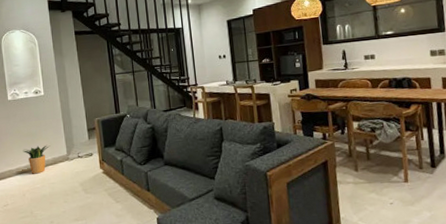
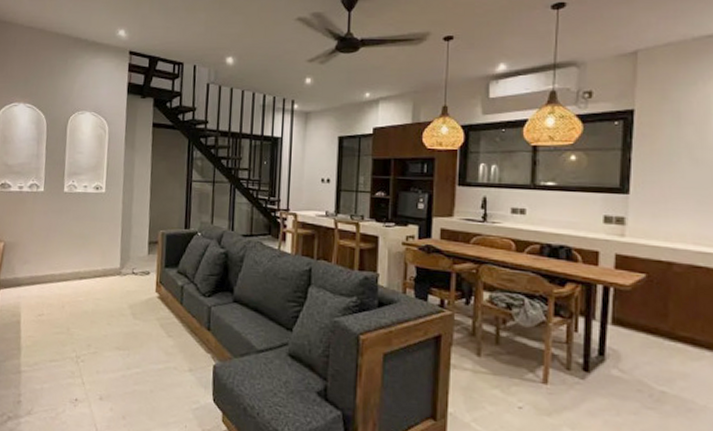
potted plant: present [23,144,51,174] -> none [70,251,103,285]

